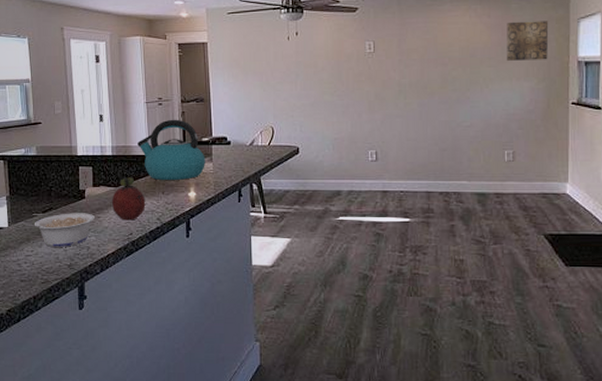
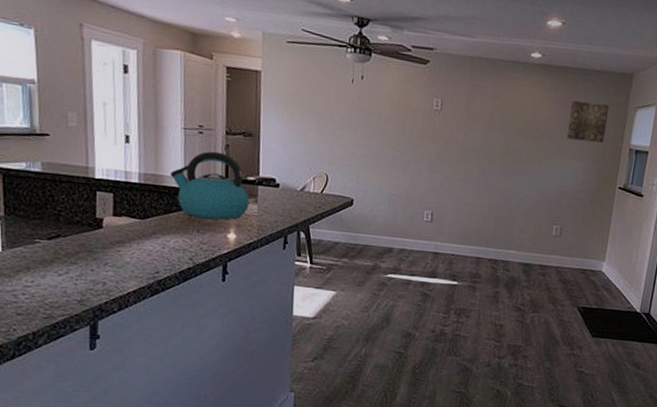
legume: present [26,213,95,247] -> none [25,242,114,281]
fruit: present [111,177,146,221] -> none [135,210,177,258]

